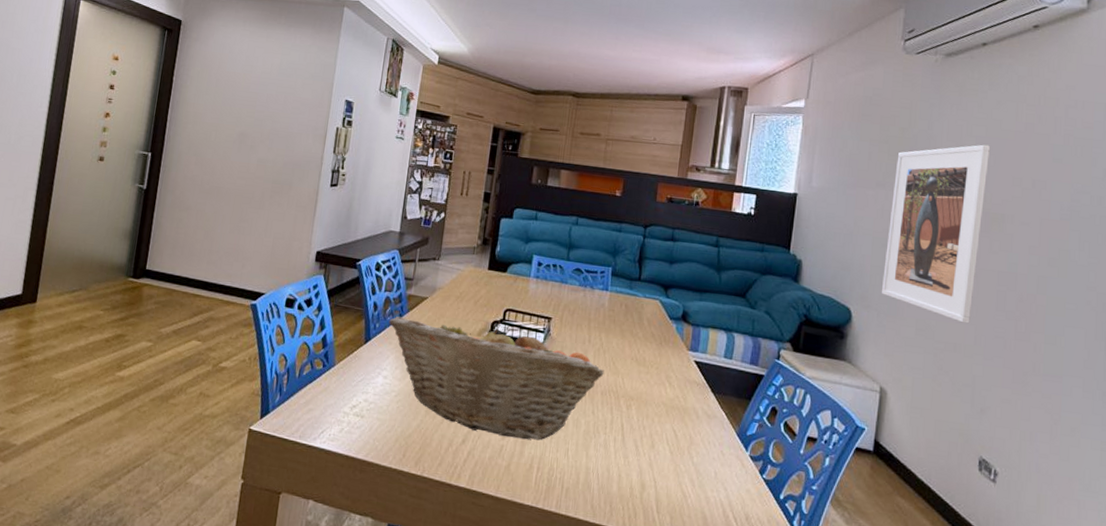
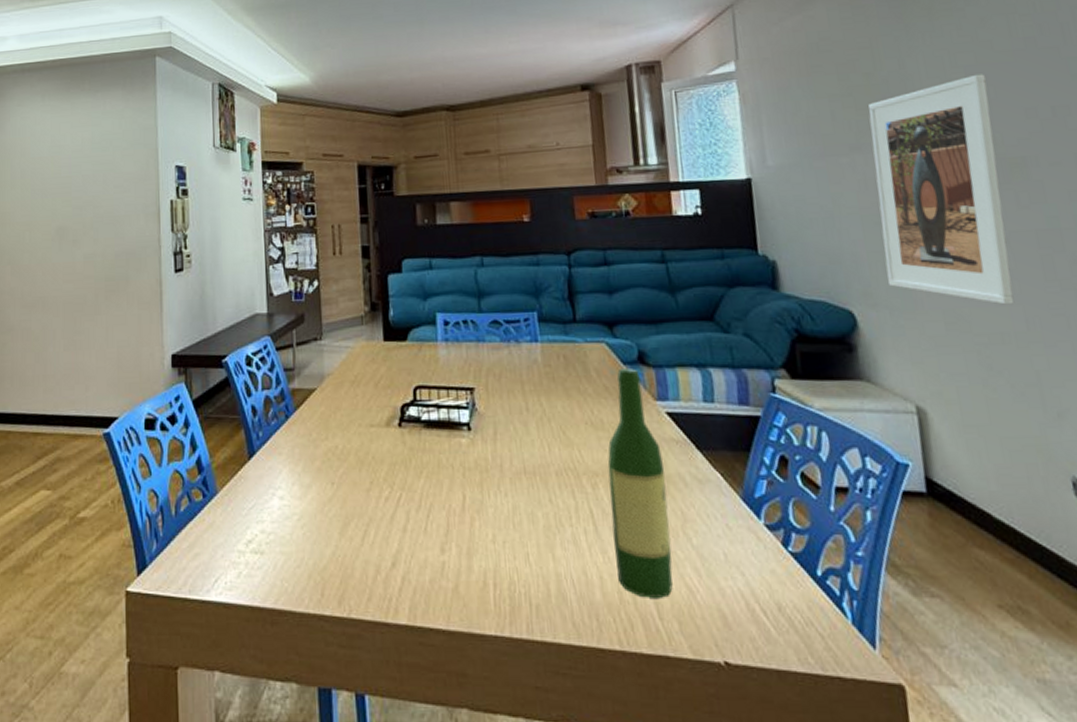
fruit basket: present [388,316,604,441] -> none [273,403,554,550]
wine bottle: none [632,322,685,497] -> present [607,368,673,598]

